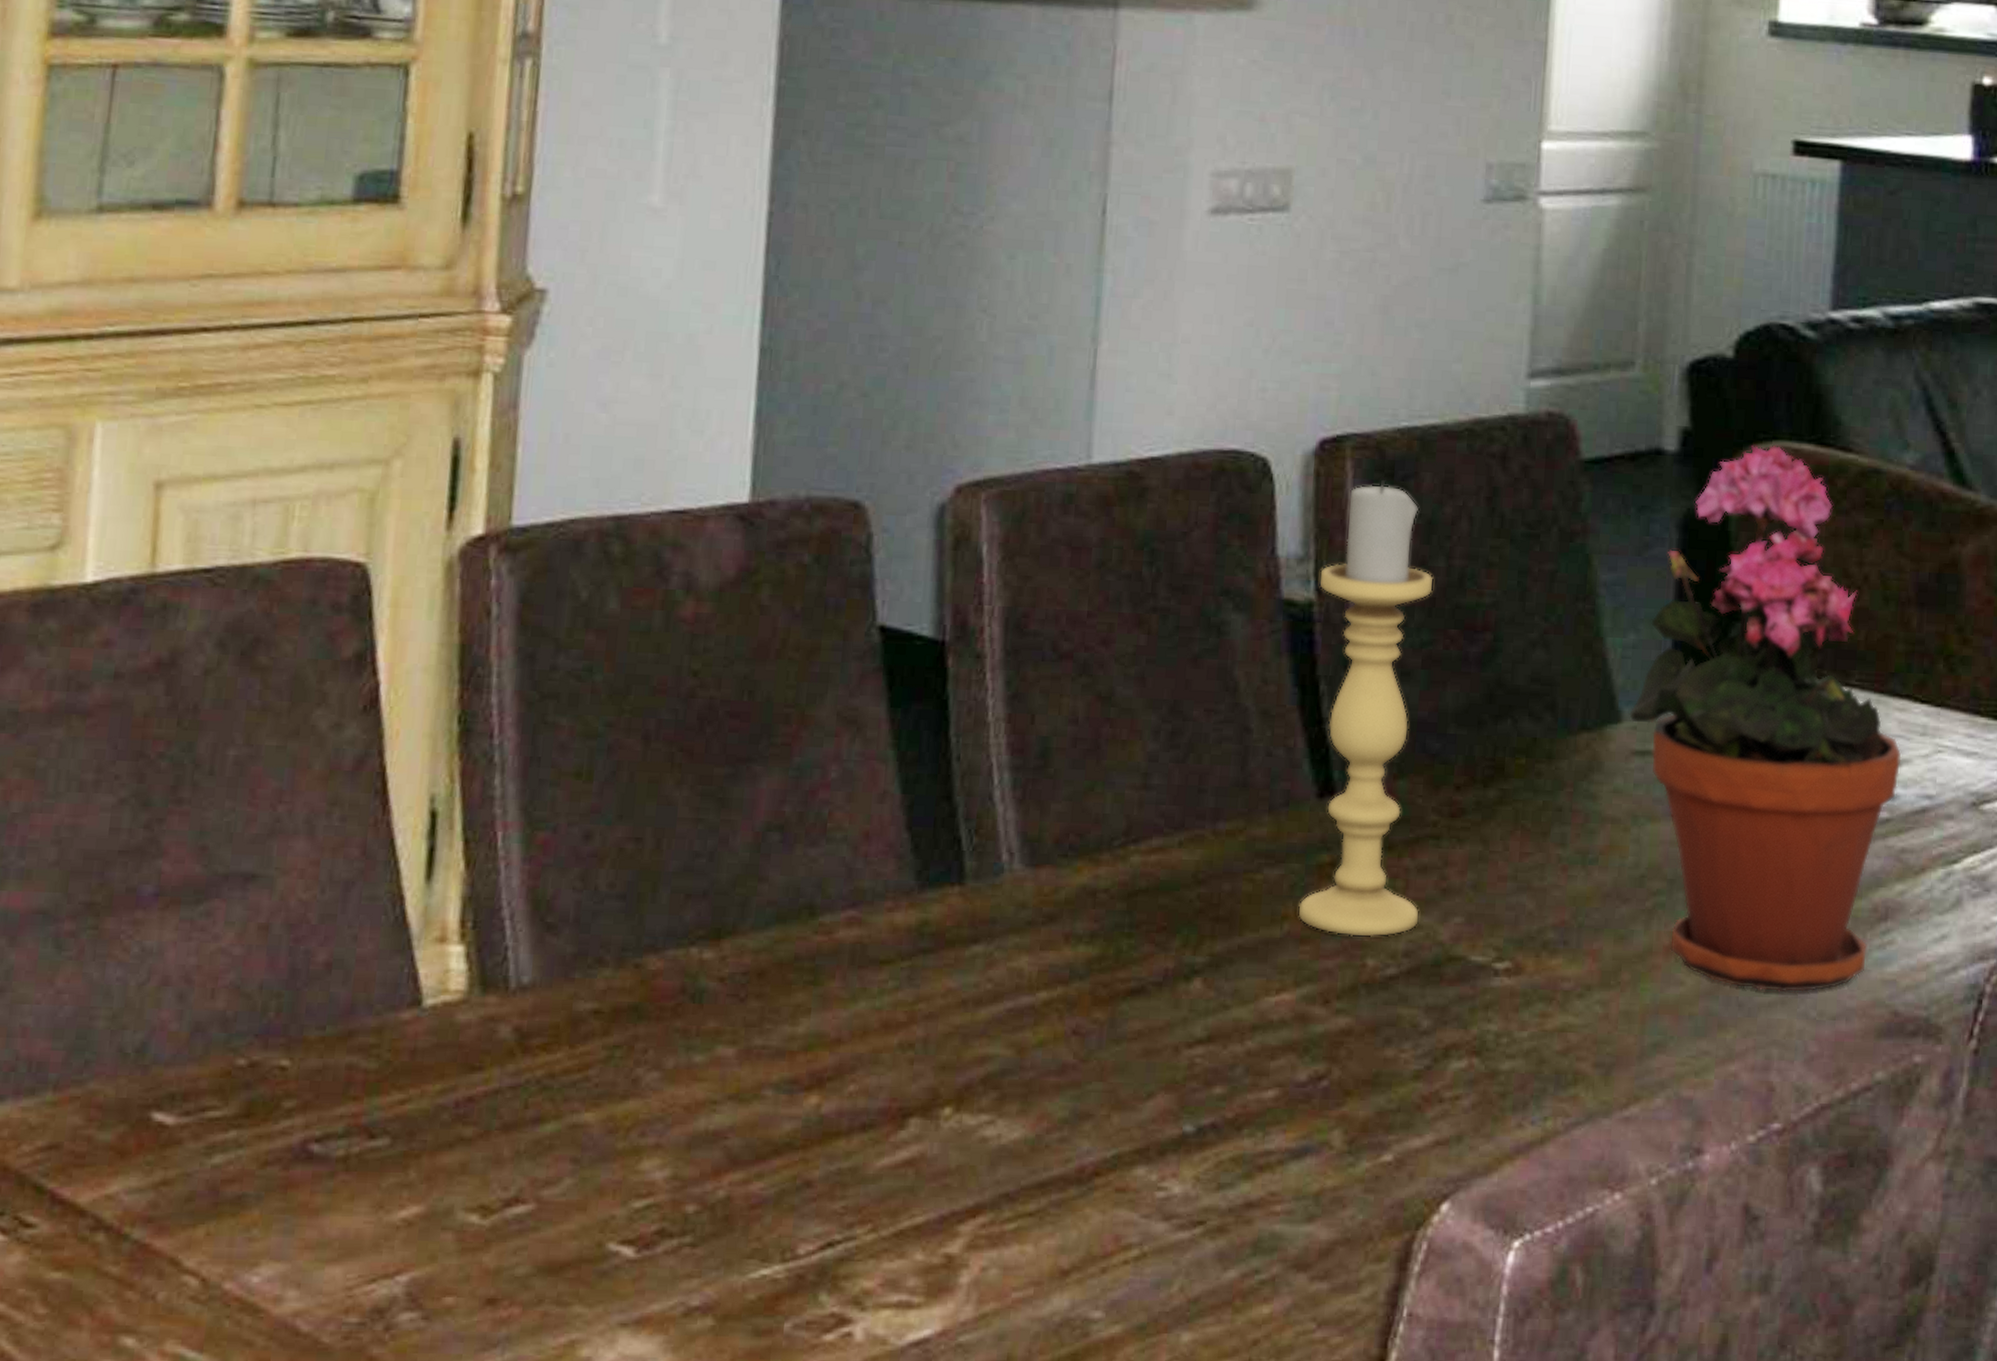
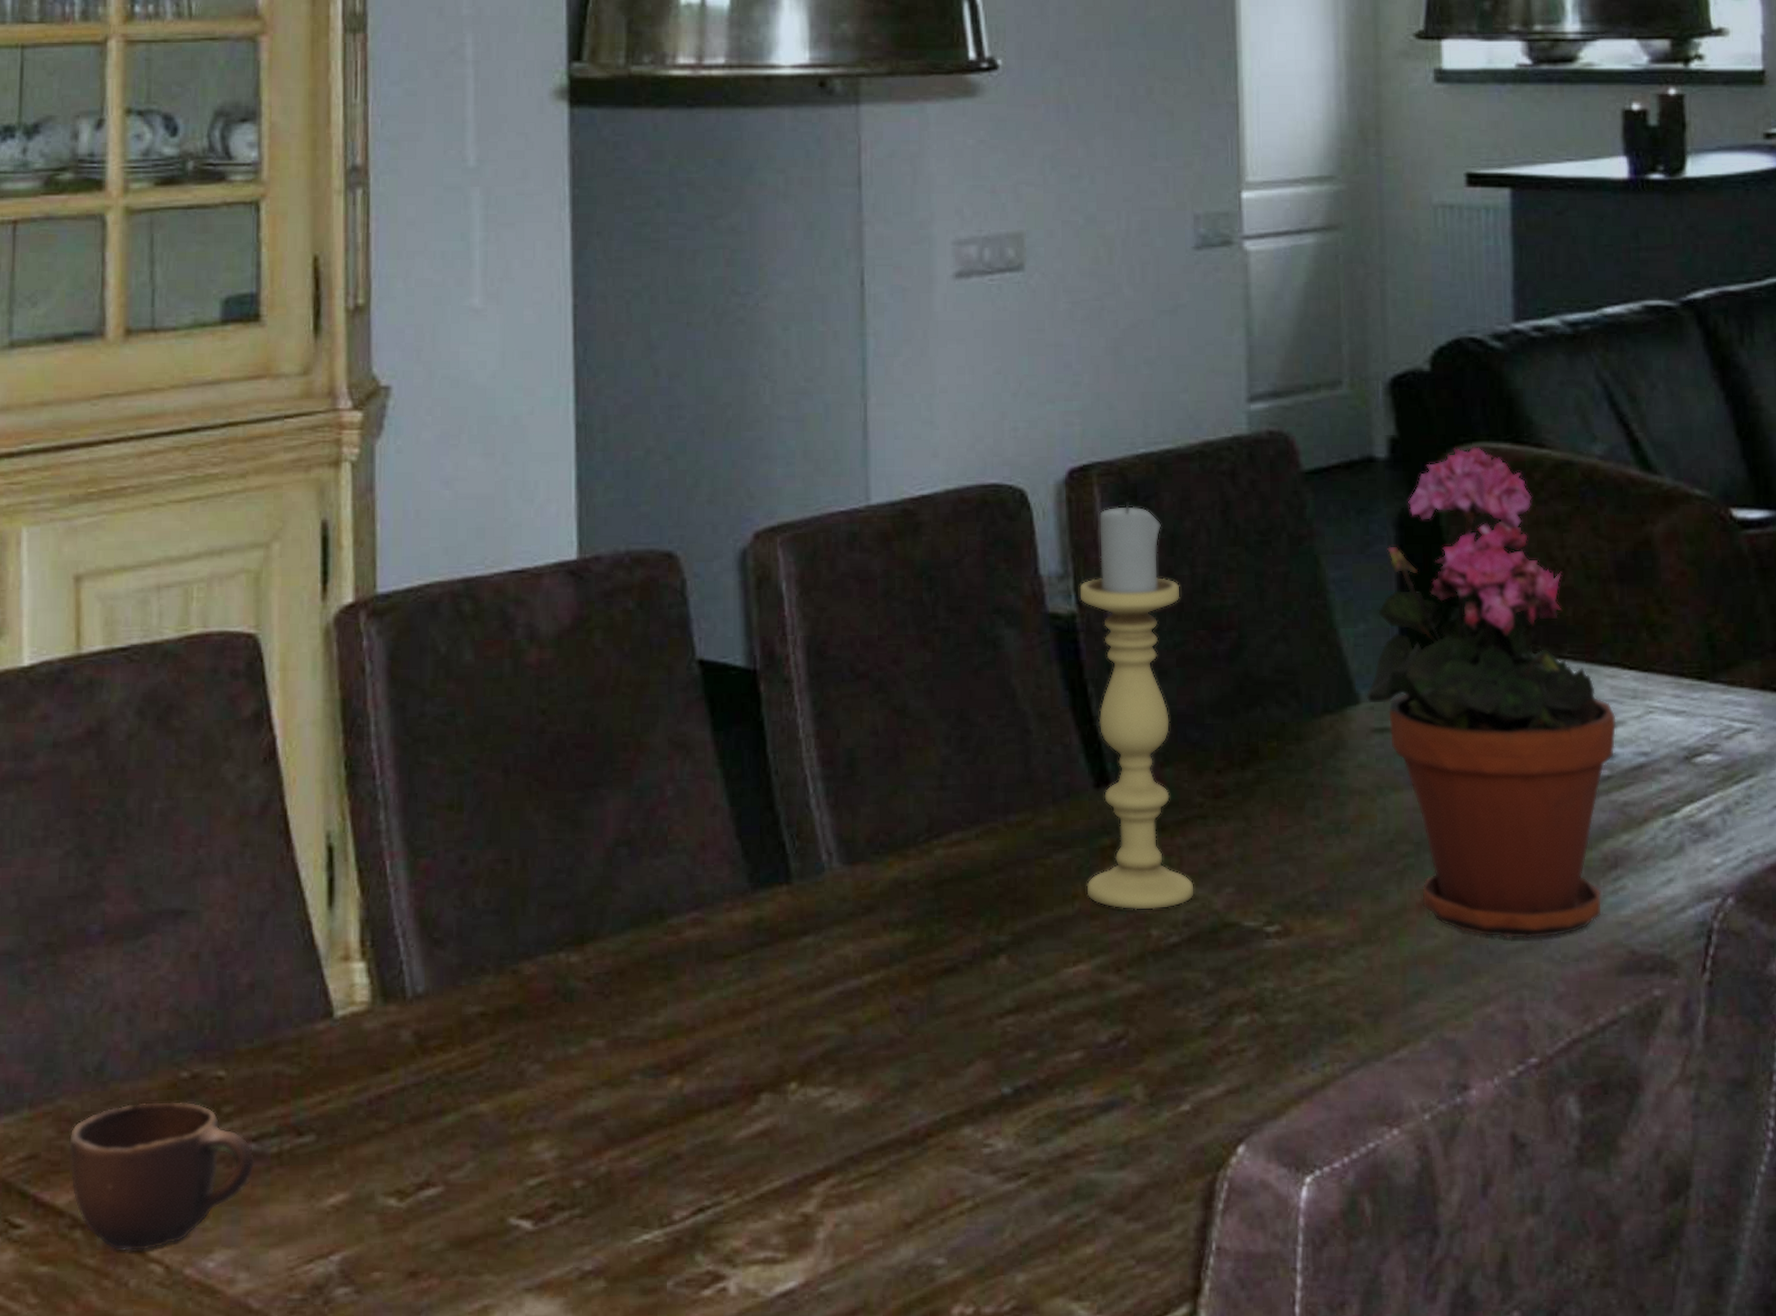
mug: none [96,1091,317,1260] -> present [69,1102,255,1251]

